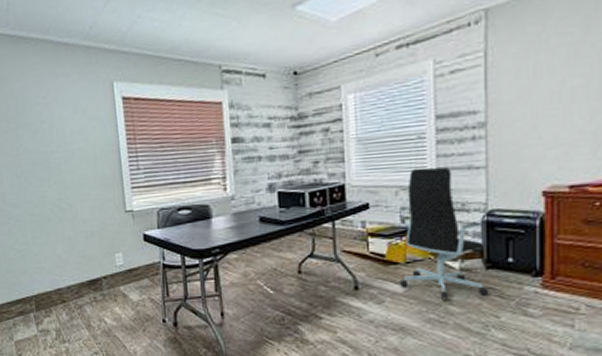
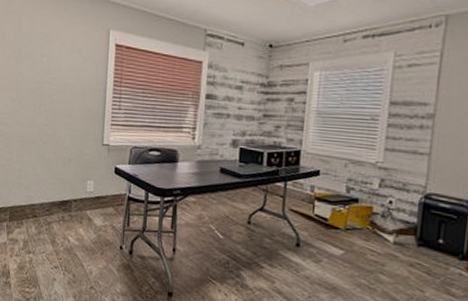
office chair: present [399,167,489,300] -> none [337,145,420,270]

